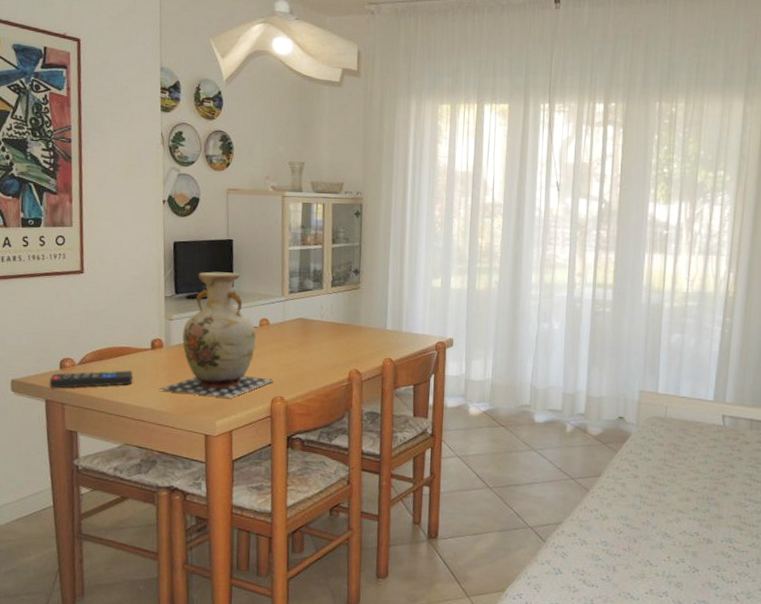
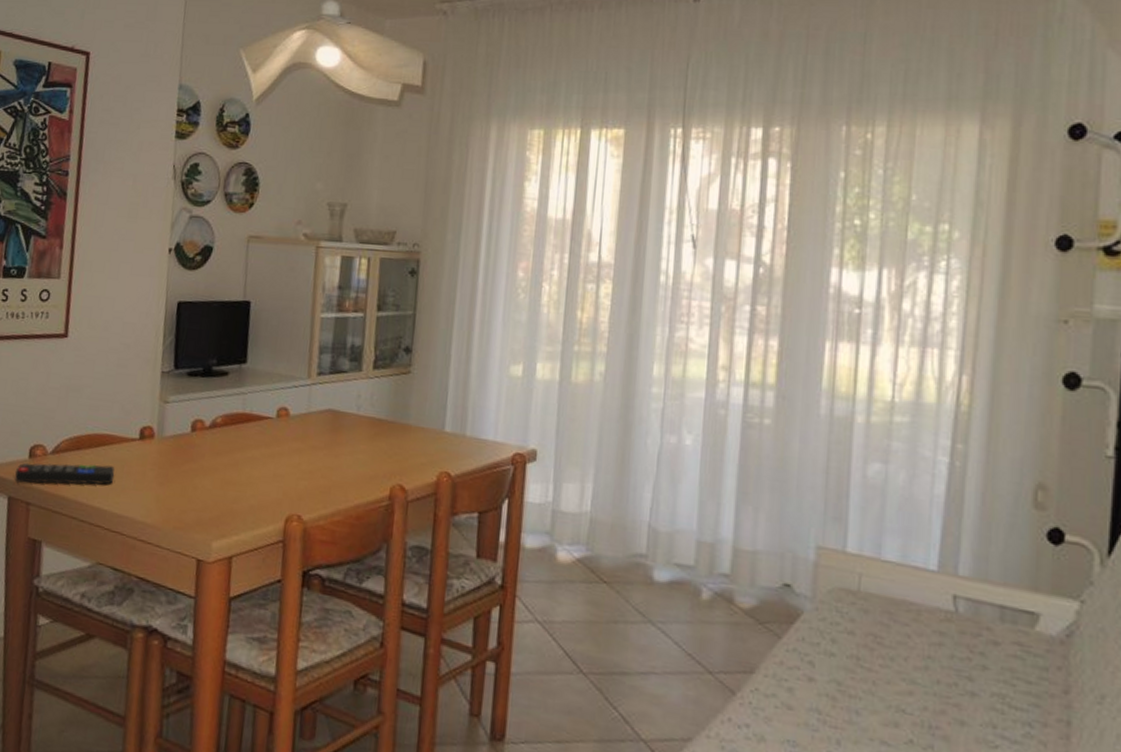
vase: present [159,271,275,398] -> none [145,342,292,512]

